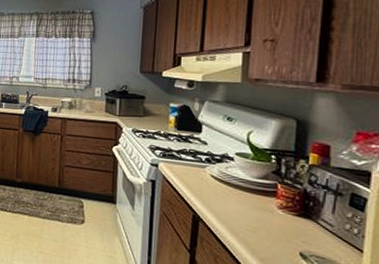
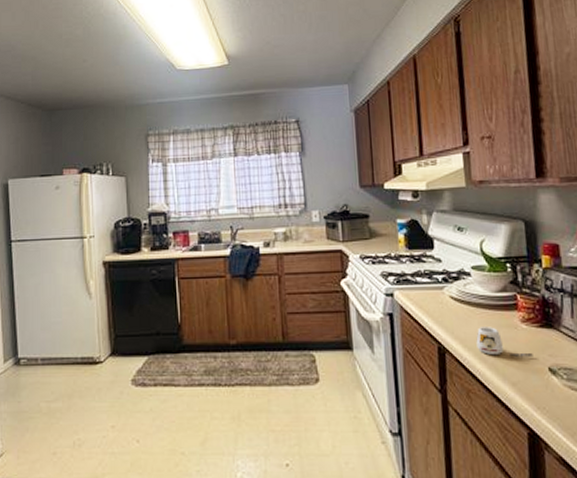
mug: none [230,205,286,240] -> present [476,327,533,357]

